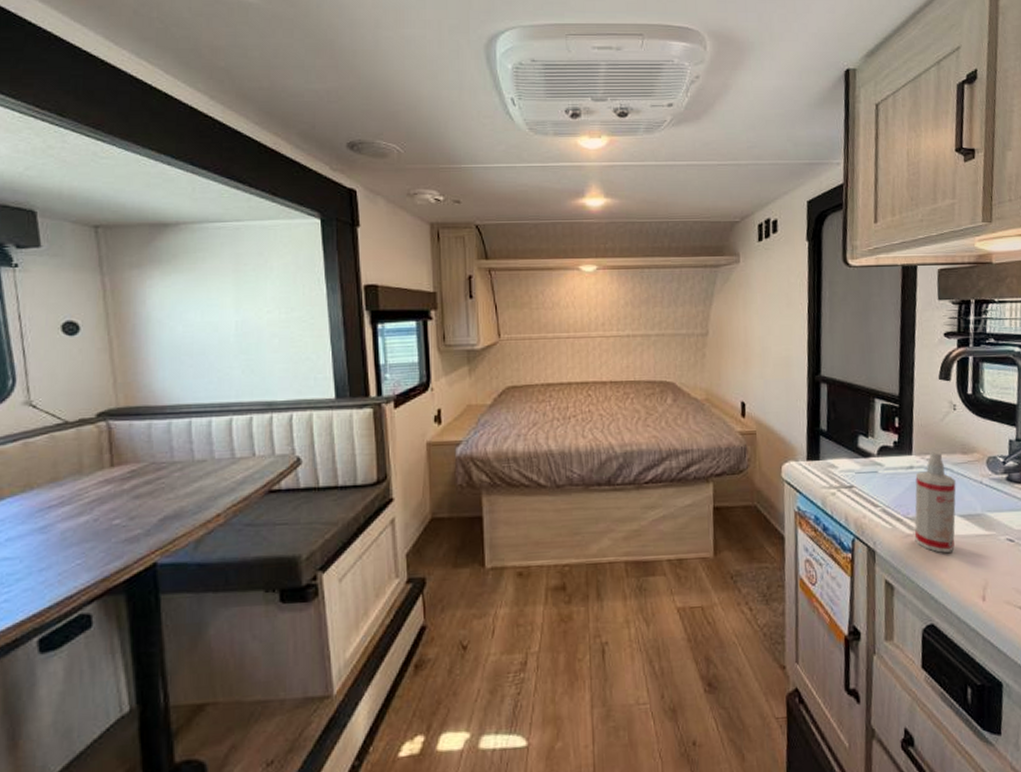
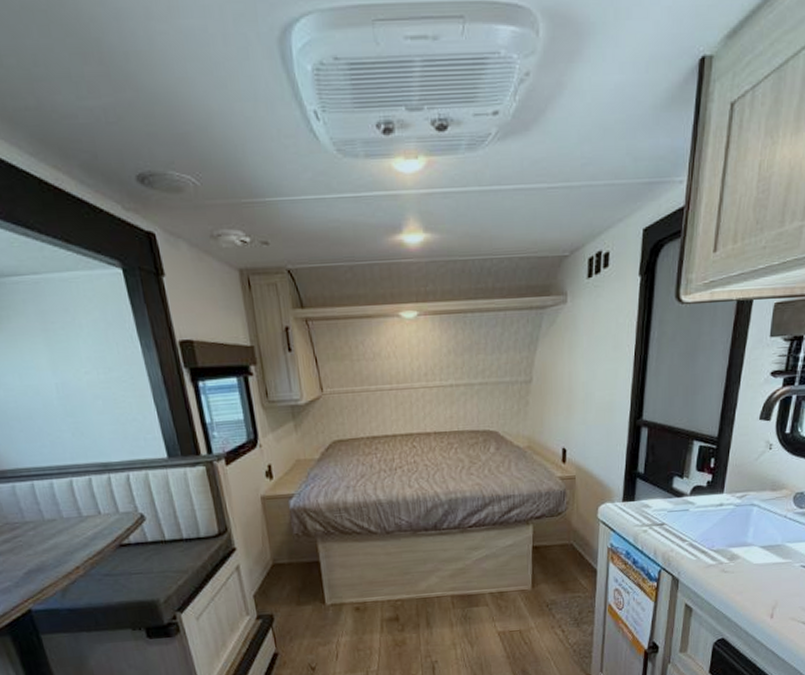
spray bottle: present [914,450,956,553] -> none [716,488,762,580]

